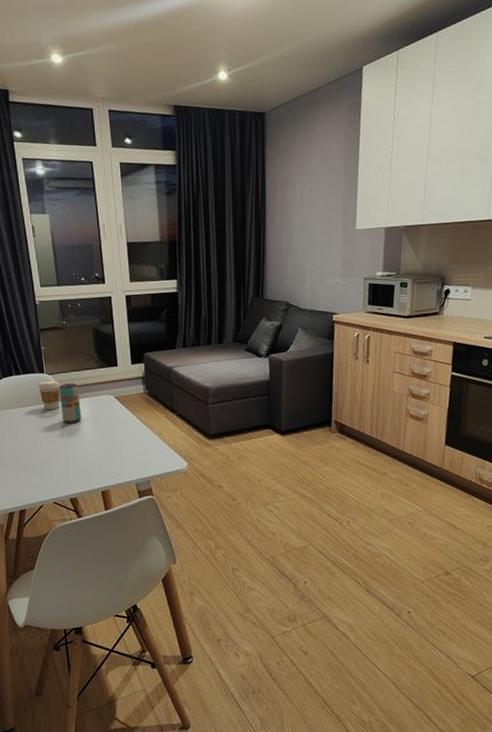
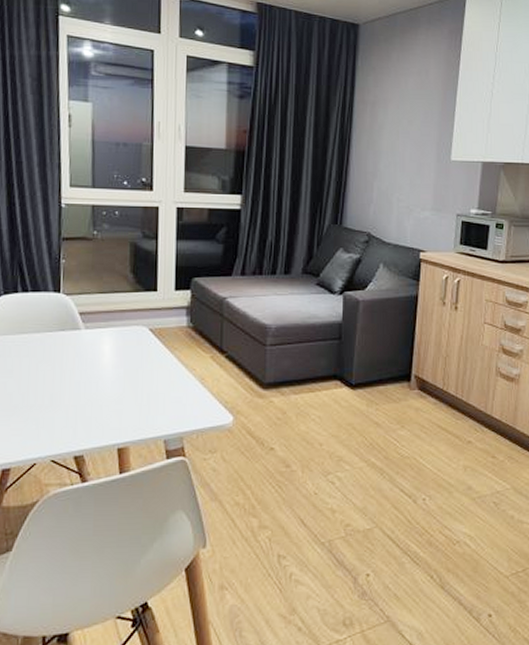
coffee cup: present [38,380,60,410] -> none [50,302,79,340]
beverage can: present [59,383,82,424] -> none [76,308,104,359]

